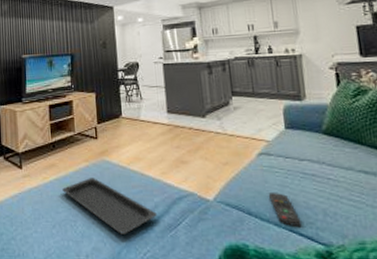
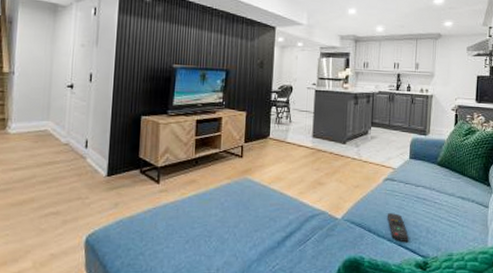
serving tray: present [63,178,157,234] -> none [201,195,290,249]

